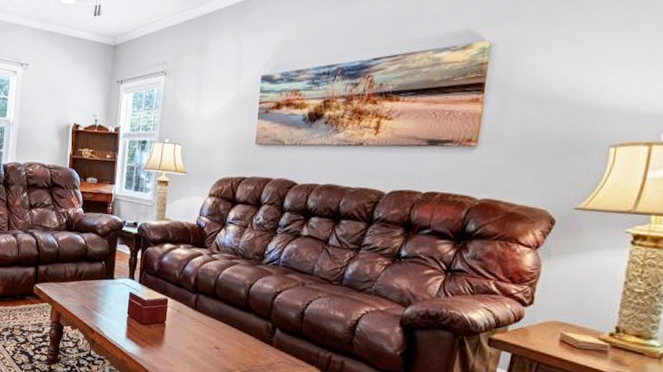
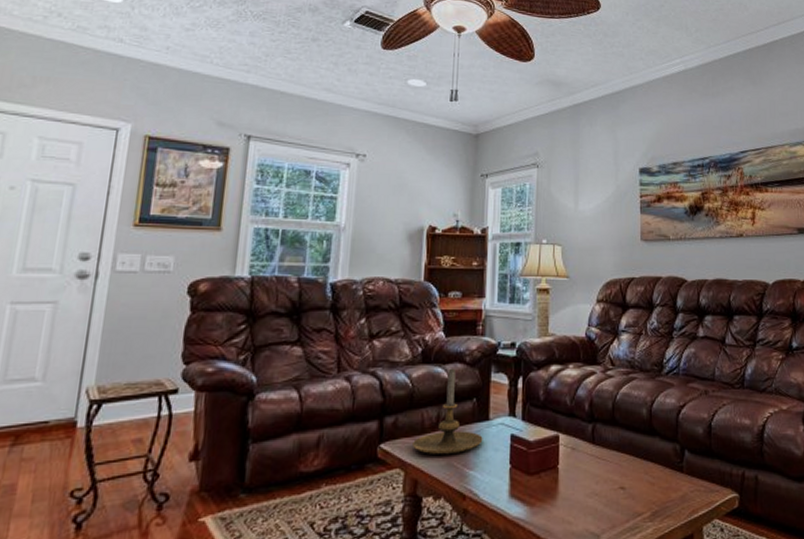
candle holder: none [58,236,109,300] -> present [413,368,483,454]

